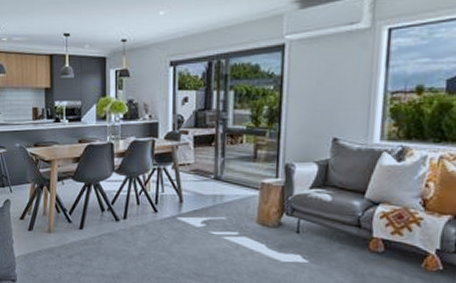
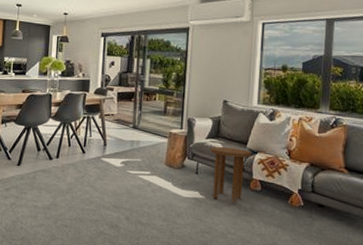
side table: none [315,198,371,268] -> present [210,146,251,203]

